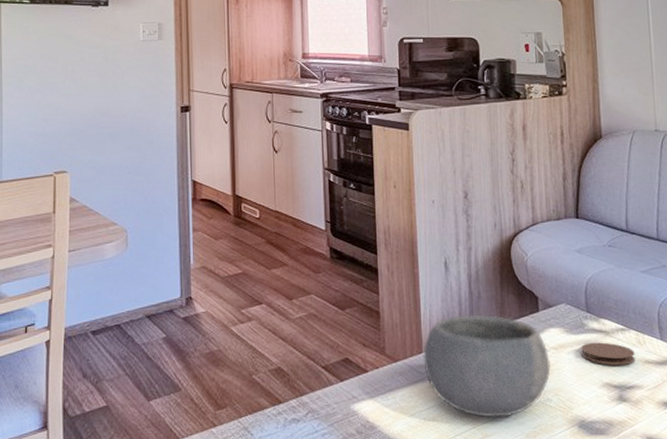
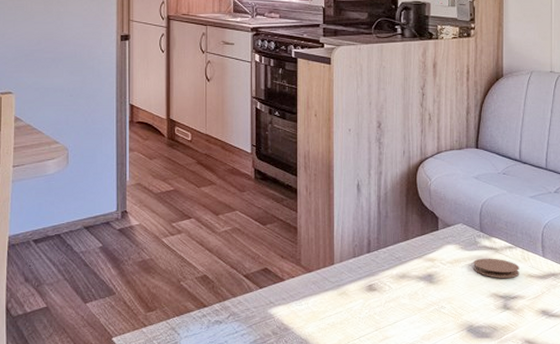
bowl: present [423,315,551,418] -> none [334,232,446,322]

